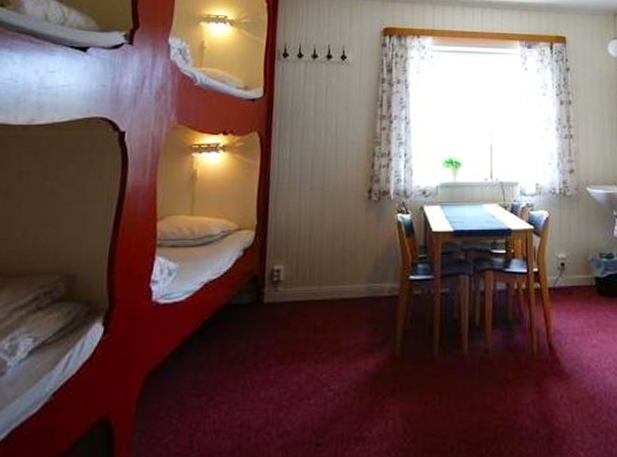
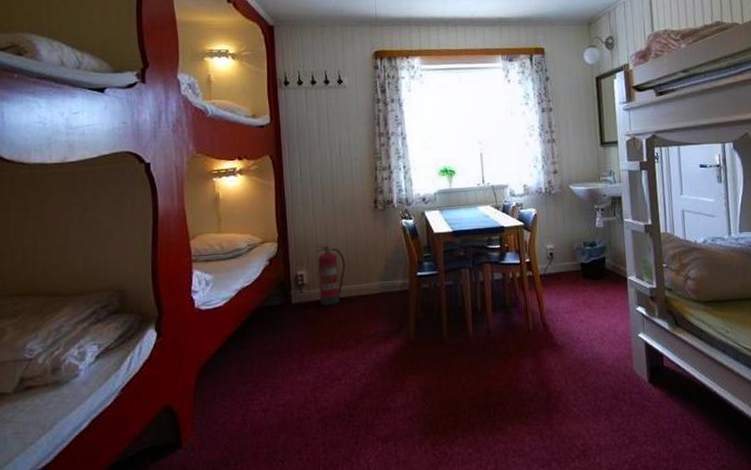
fire extinguisher: none [296,236,330,309] -> present [315,245,346,306]

